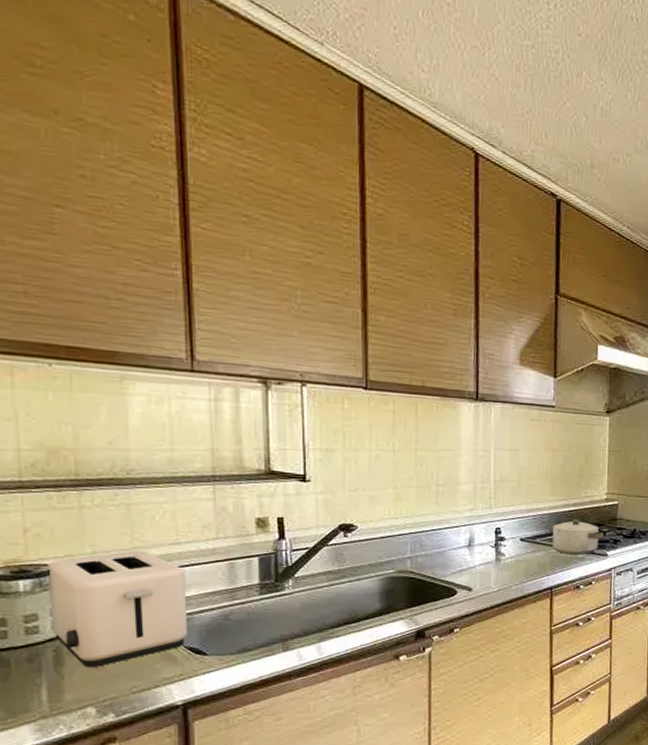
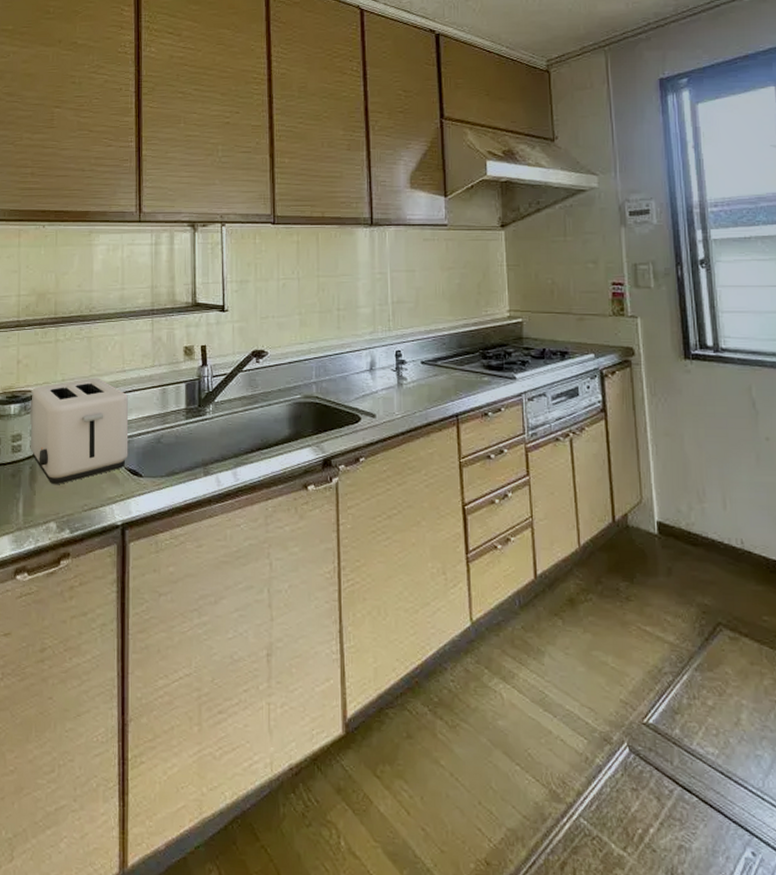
cooking pot: present [548,519,604,554] -> none [449,340,510,377]

